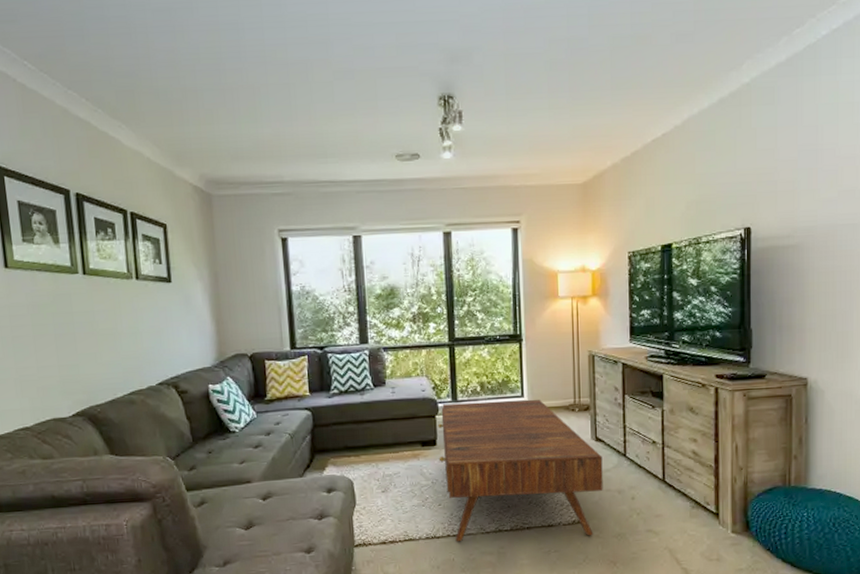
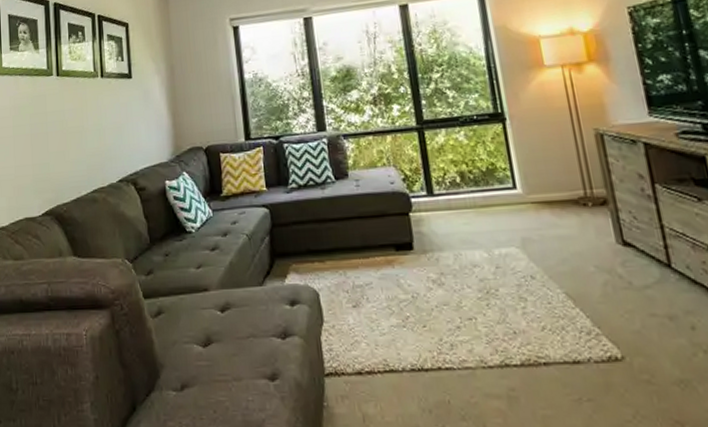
coffee table: present [438,399,603,542] -> none [413,191,646,381]

